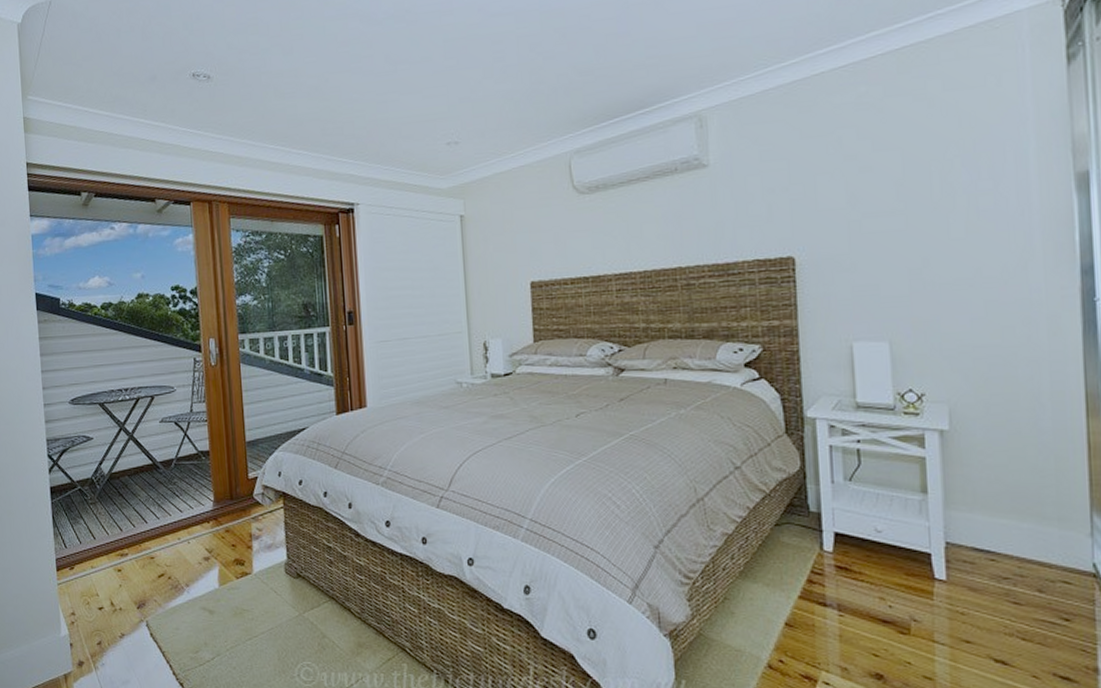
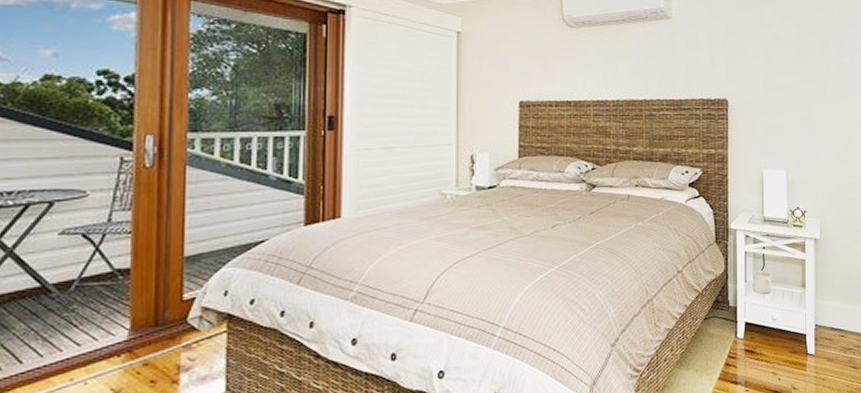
mug: none [842,468,873,499] -> present [752,270,772,294]

